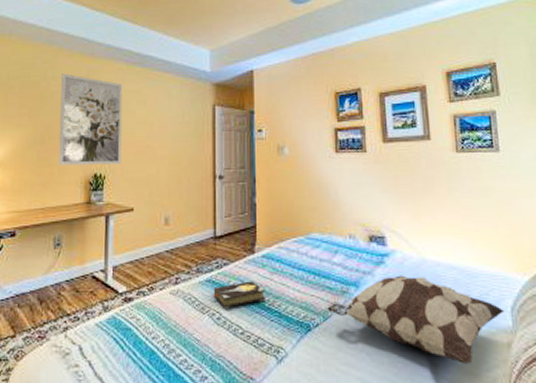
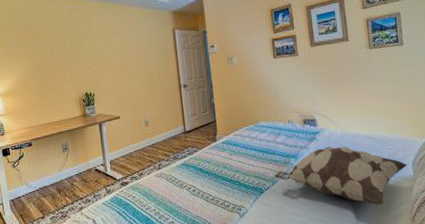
wall art: present [58,73,123,166] -> none [47,14,105,89]
hardback book: present [210,281,265,308] -> none [186,161,228,183]

